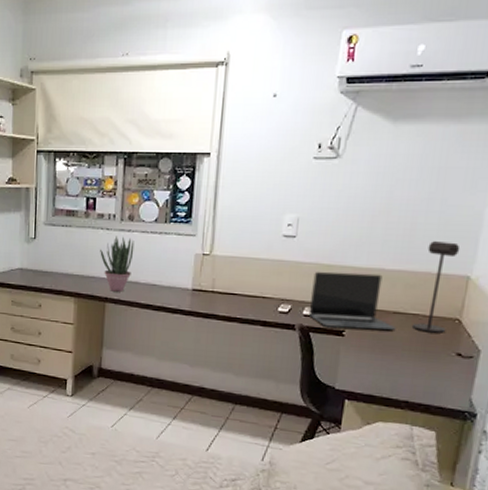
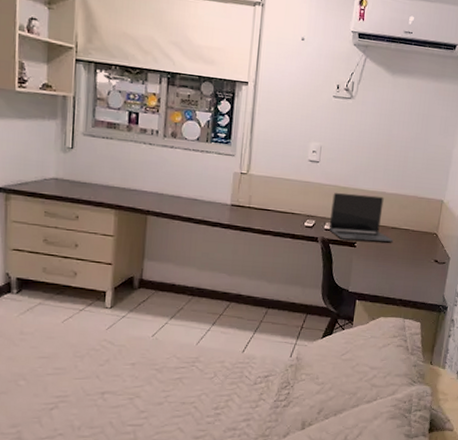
potted plant: present [100,236,135,292] -> none [142,151,177,205]
desk lamp: present [413,241,461,333] -> none [405,172,437,245]

